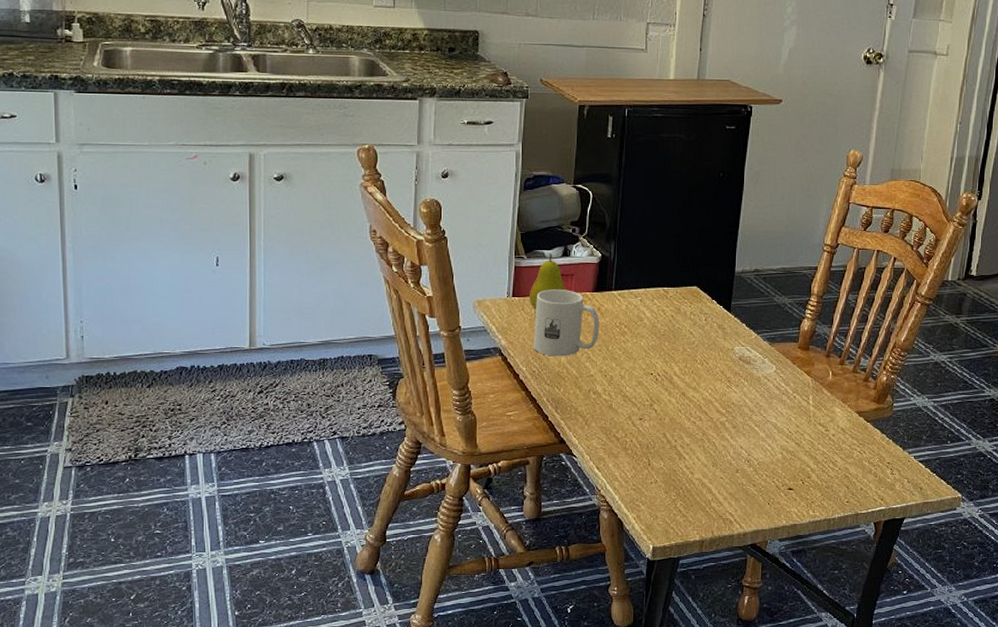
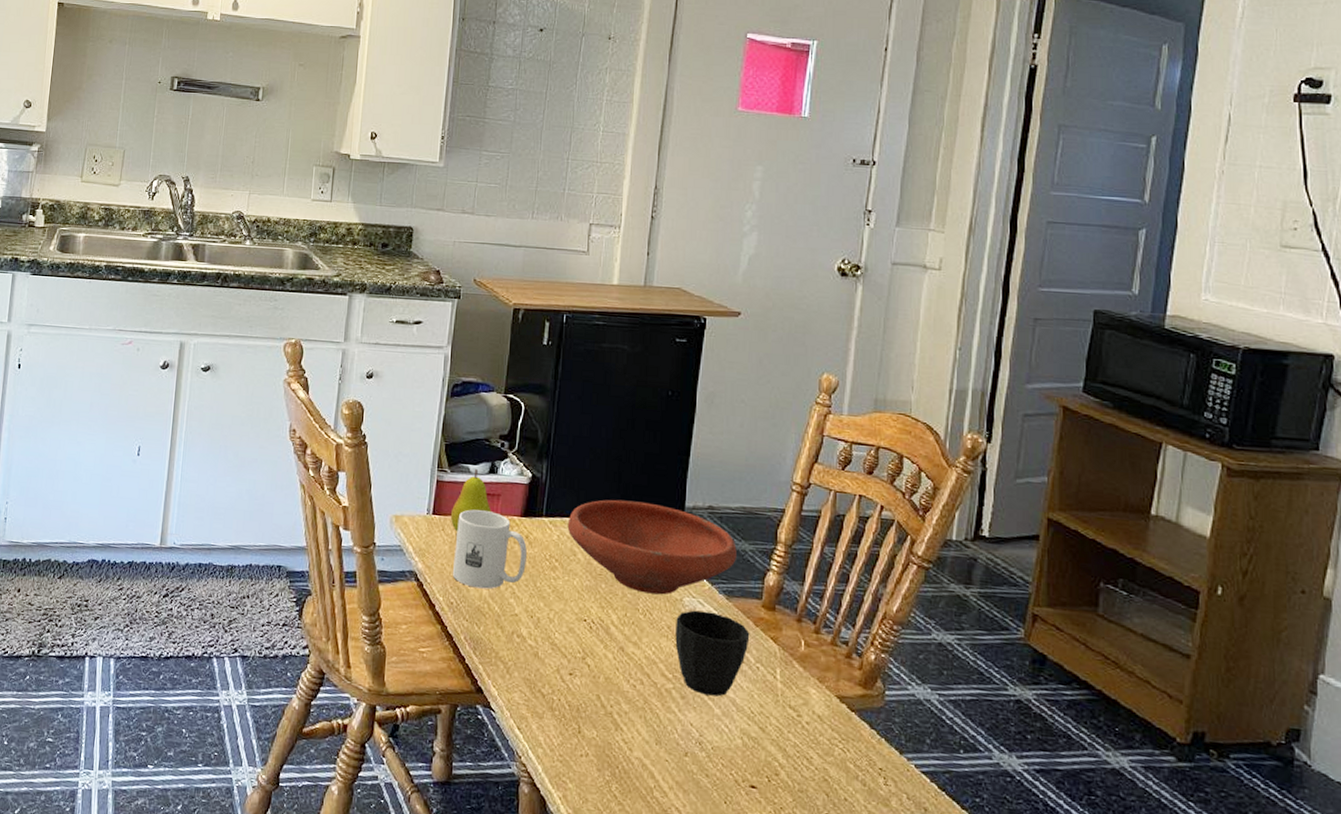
bowl: none [634,270,778,347] -> present [567,499,737,595]
cup: none [728,356,789,423] -> present [675,610,750,697]

